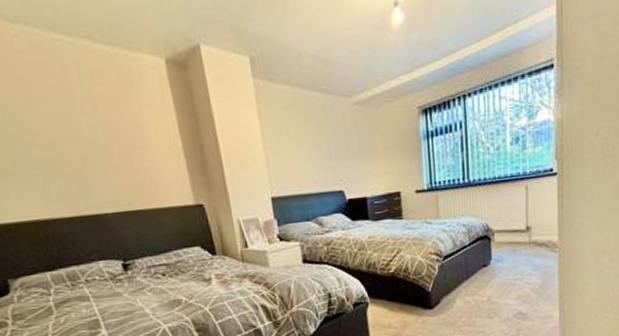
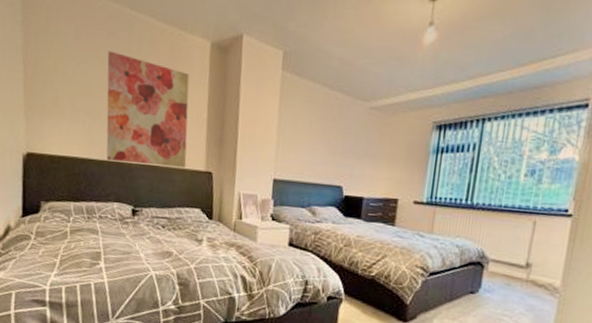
wall art: none [41,87,172,217] -> present [106,51,190,168]

